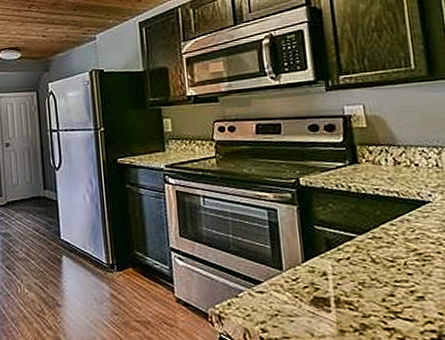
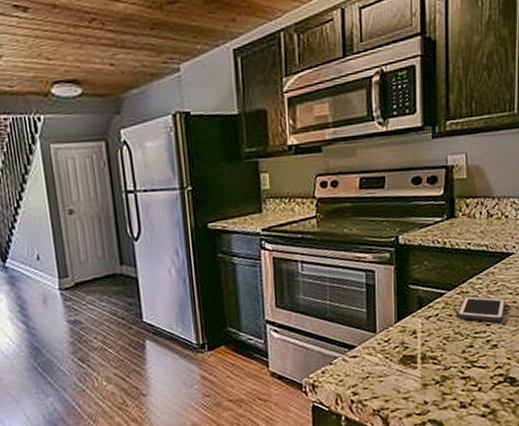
cell phone: none [372,241,429,272] -> present [458,295,505,322]

